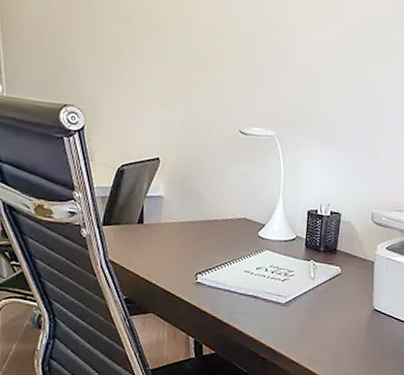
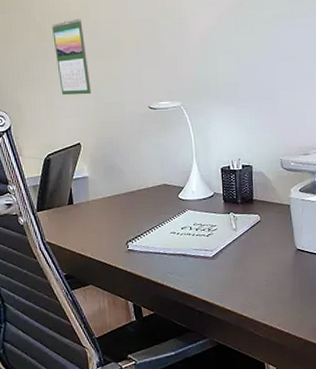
calendar: none [143,16,179,106] -> present [52,19,92,95]

